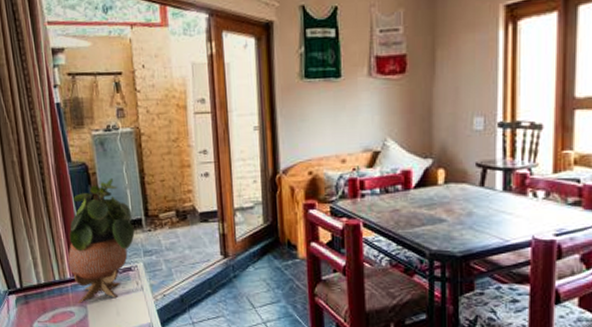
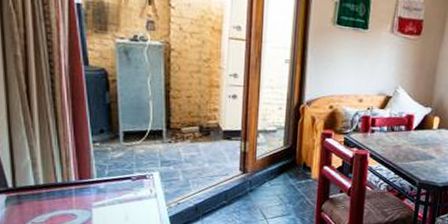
potted plant: present [68,177,135,303] -> none [74,87,153,207]

